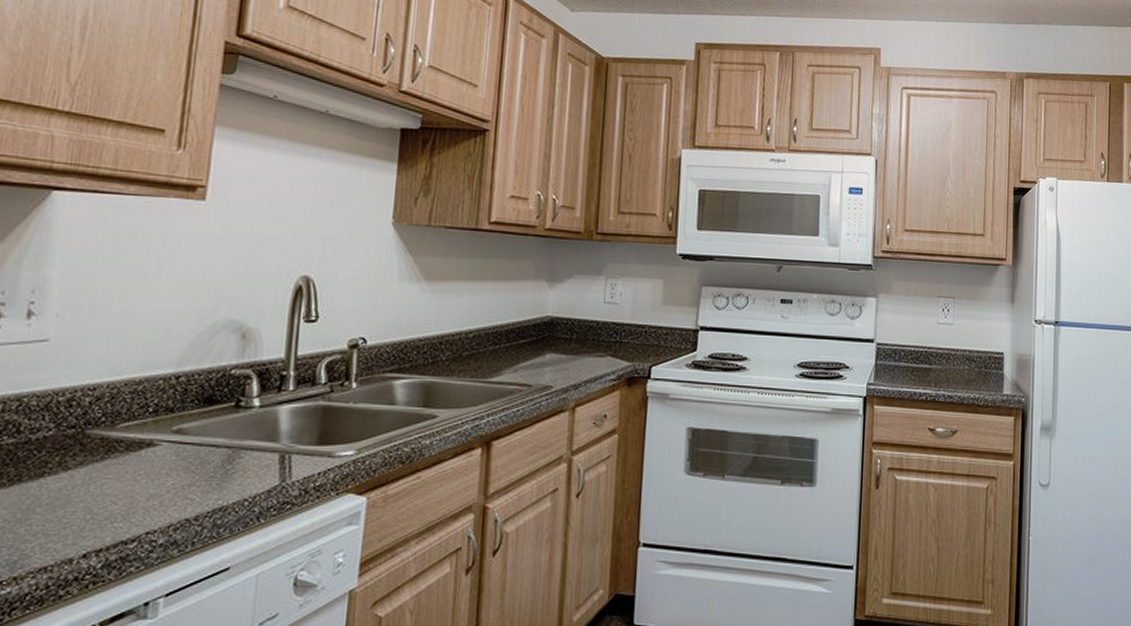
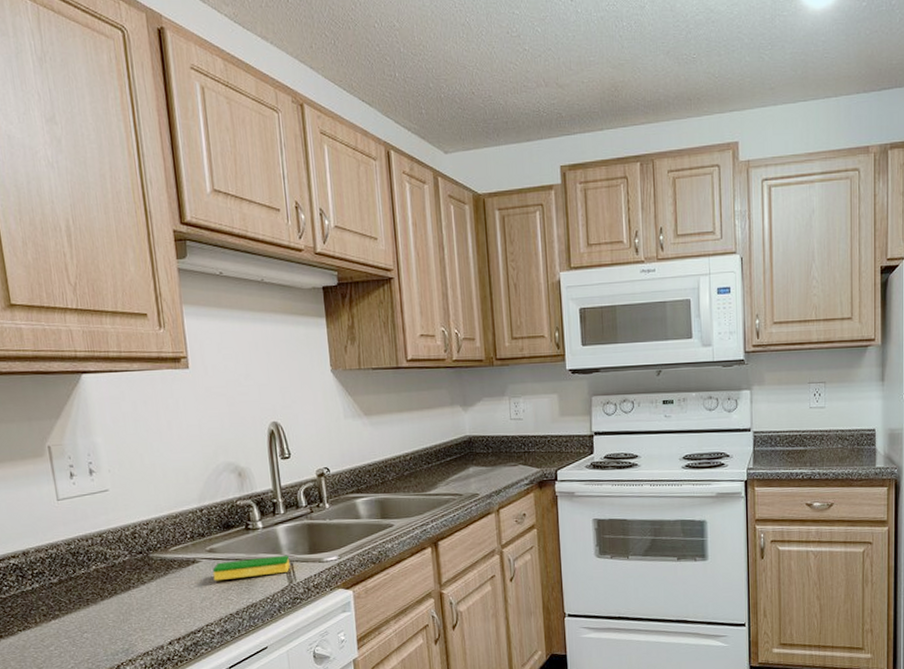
dish sponge: none [172,444,289,473] -> present [212,555,291,581]

